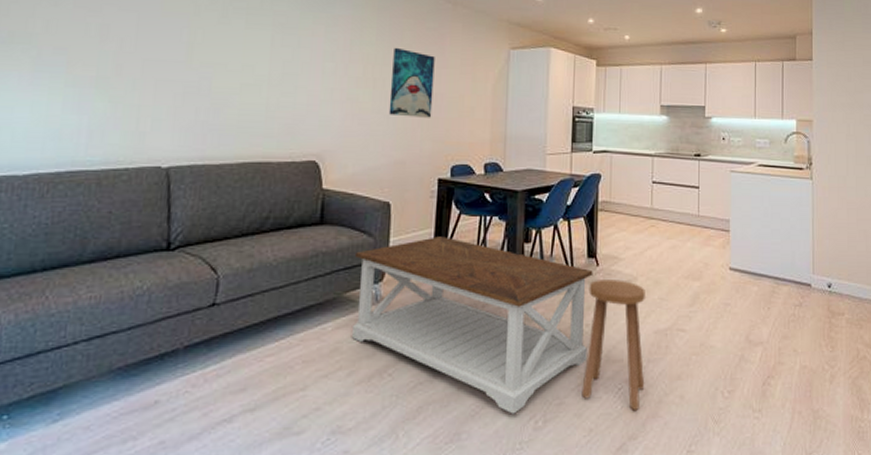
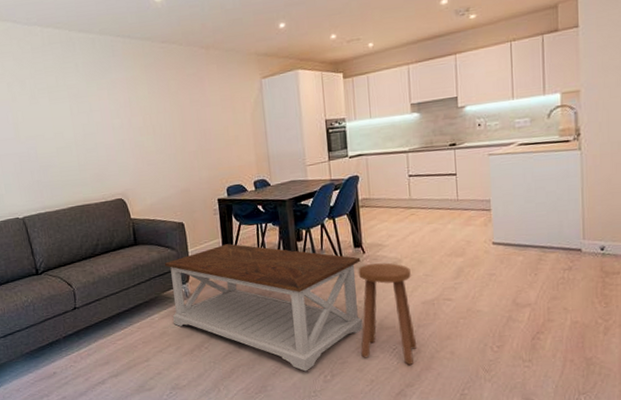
wall art: present [388,47,435,118] -> none [164,96,204,154]

